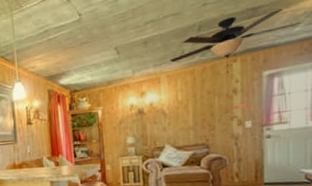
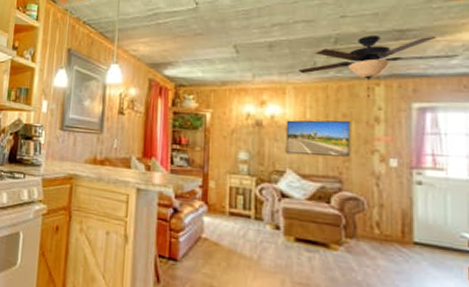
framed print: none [162,96,215,133] -> present [285,120,351,157]

